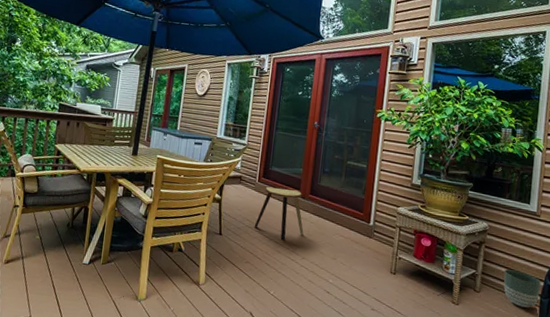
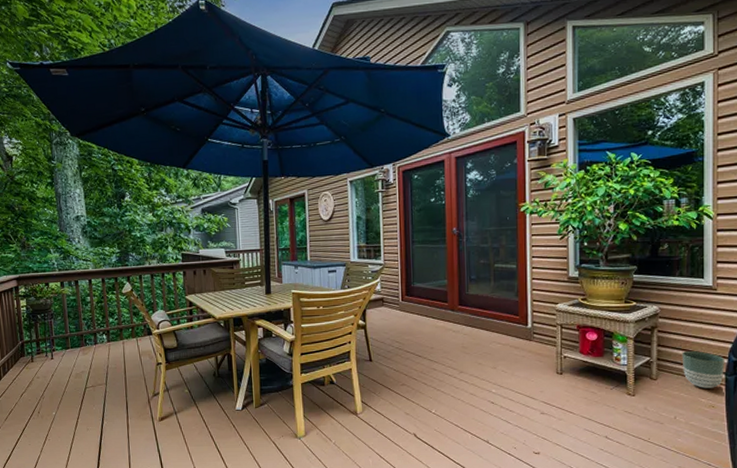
stool: present [254,186,304,240] -> none [404,303,458,356]

